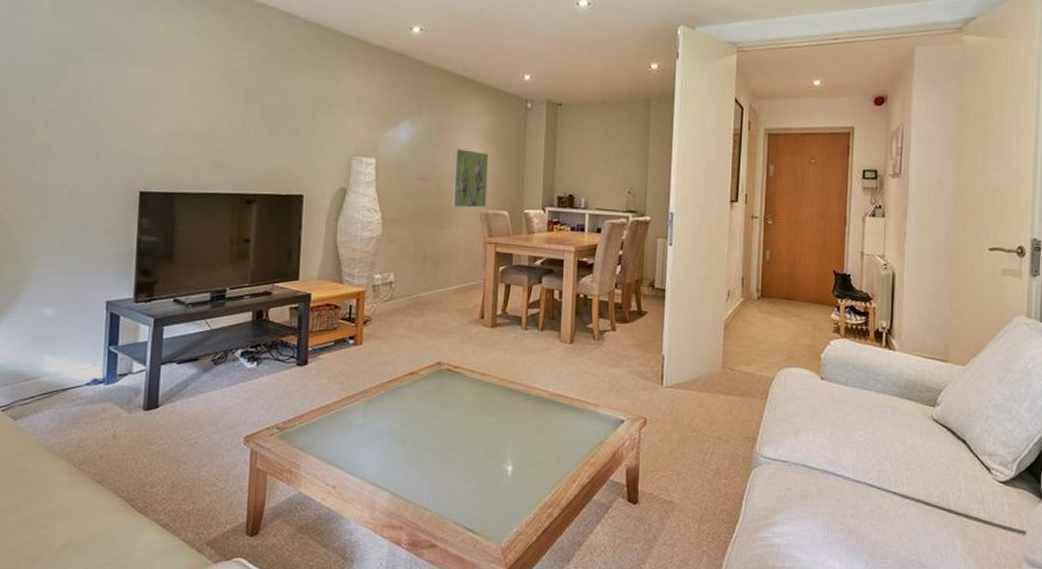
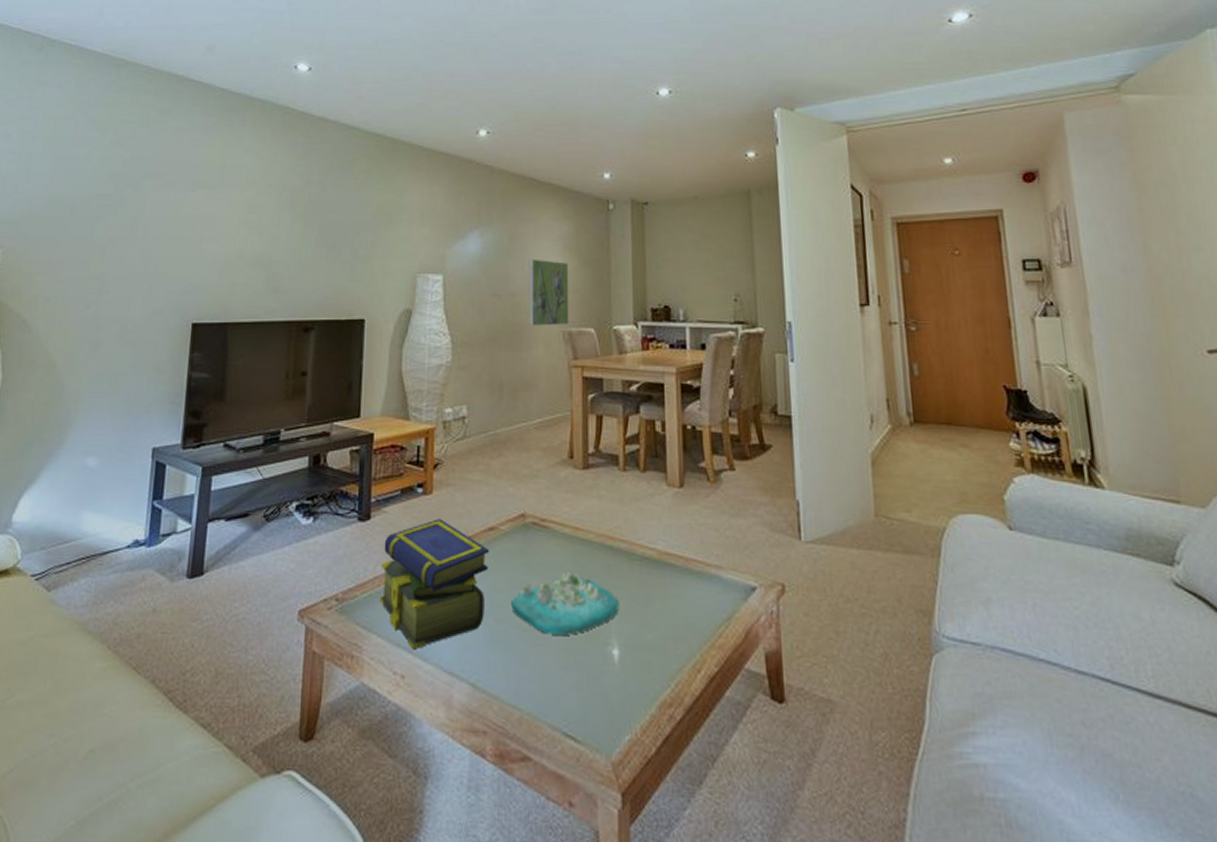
stack of books: none [314,365,410,467] -> present [379,519,490,650]
decorative tray: none [426,408,515,456] -> present [512,572,620,635]

